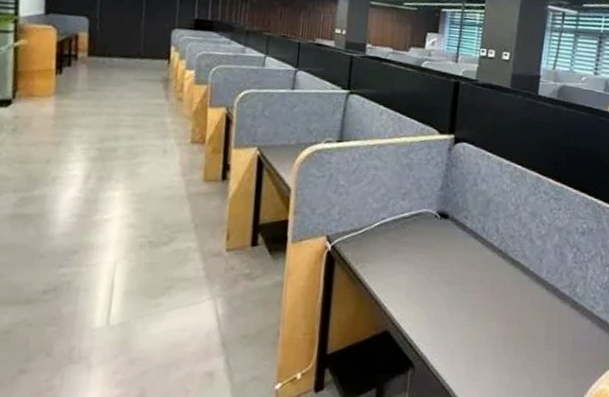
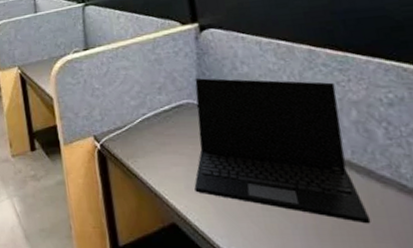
laptop: none [414,189,548,334] -> present [194,78,371,224]

